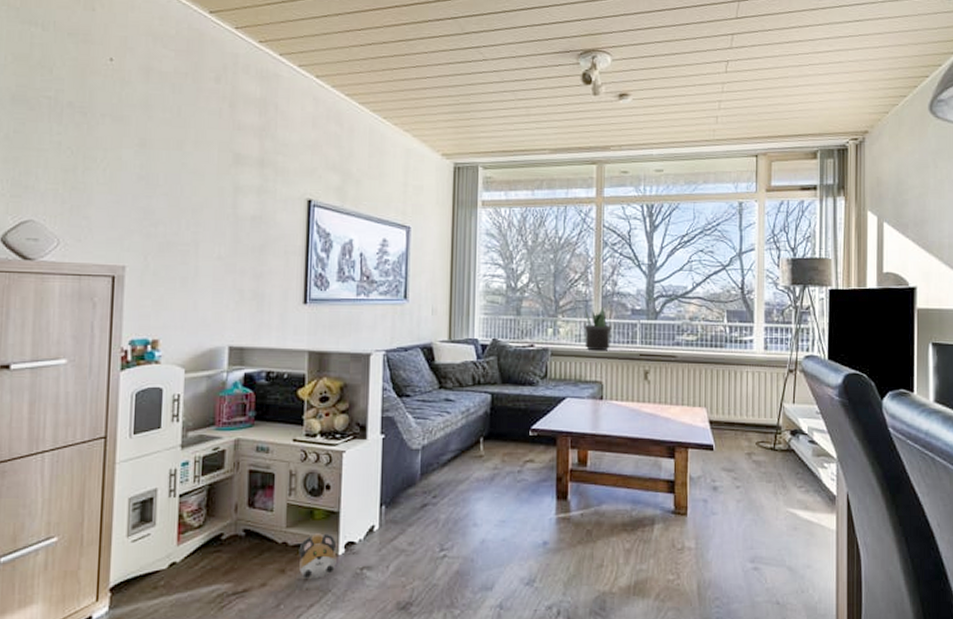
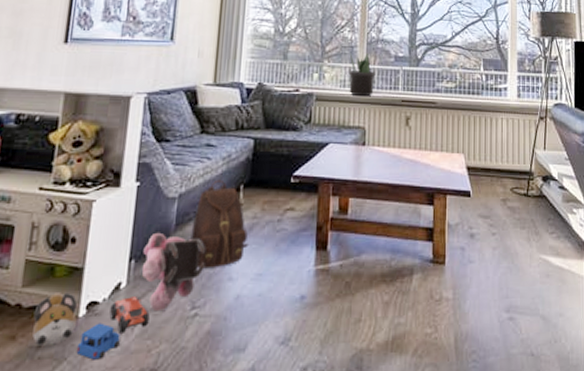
toy truck: none [339,560,377,593] -> present [76,323,121,360]
toy car: none [366,538,402,570] -> present [109,296,150,333]
stuffed bear: none [392,481,451,553] -> present [141,232,206,312]
backpack: none [435,432,490,513] -> present [190,179,248,267]

